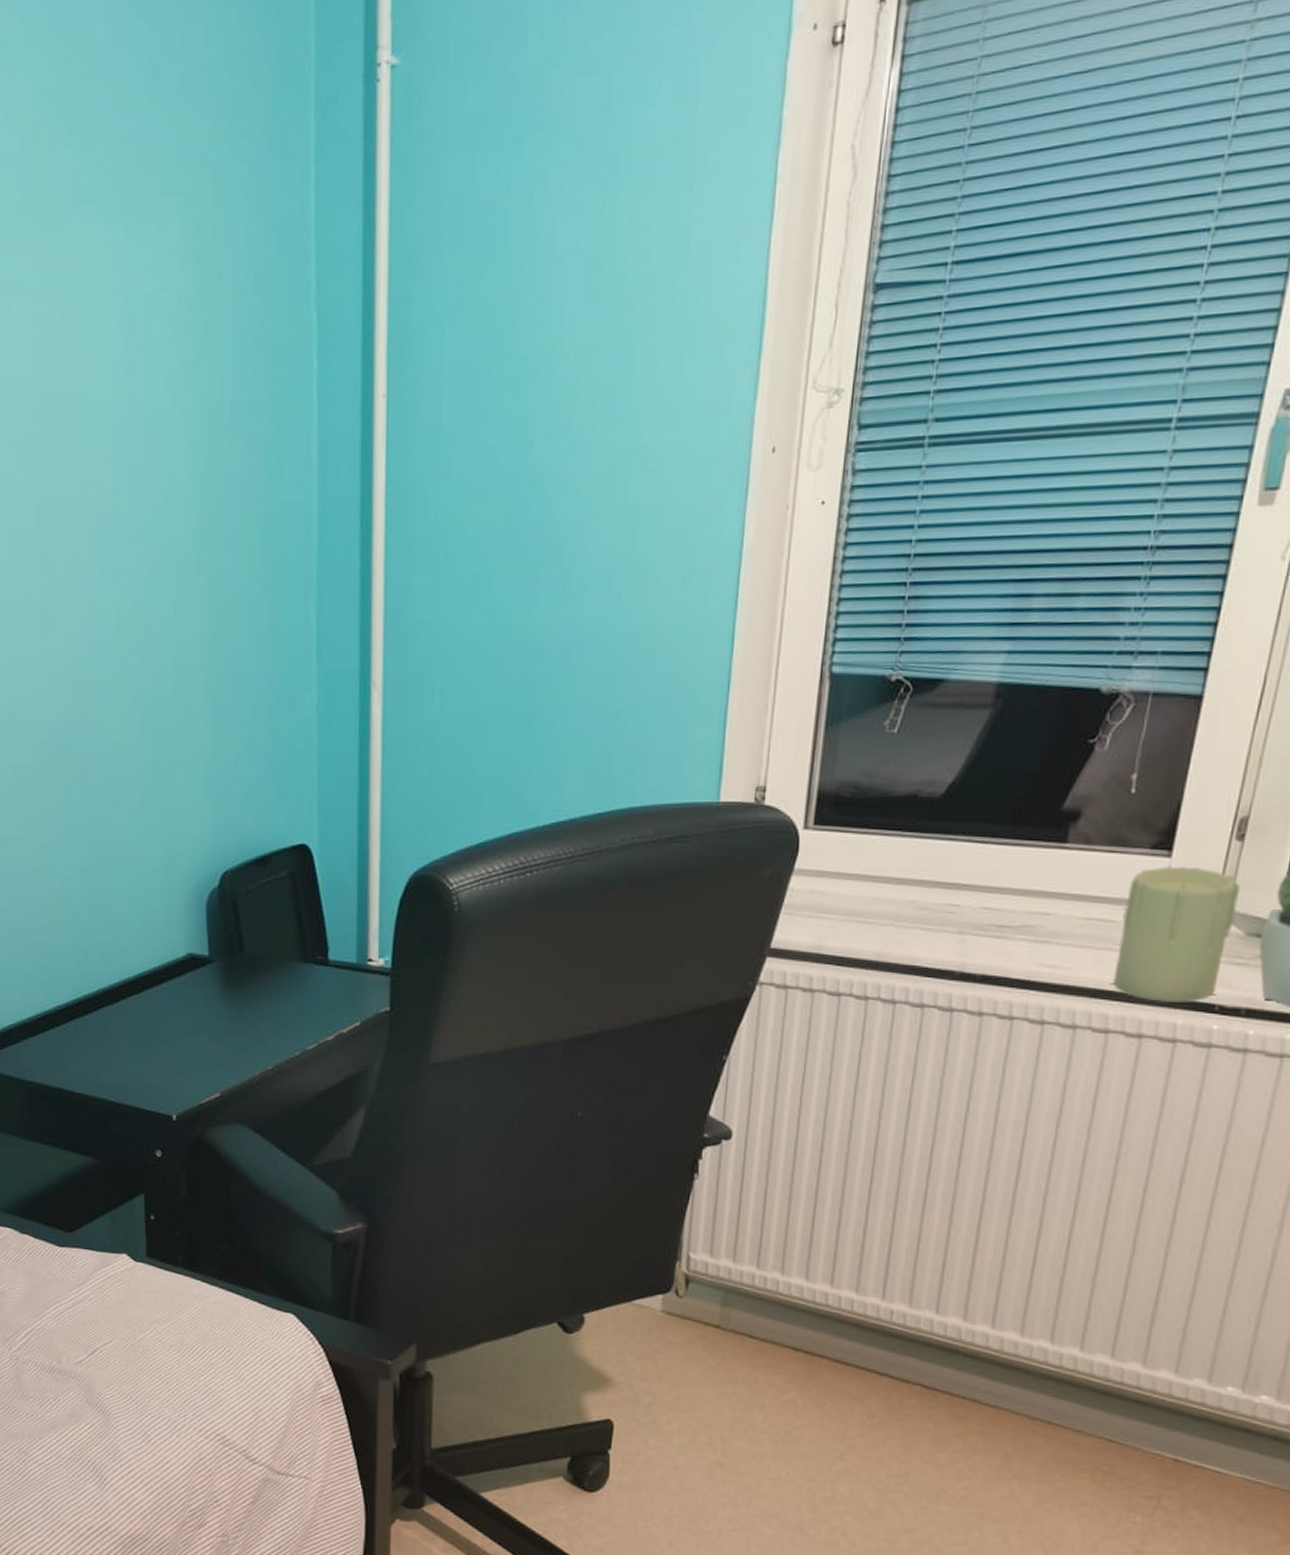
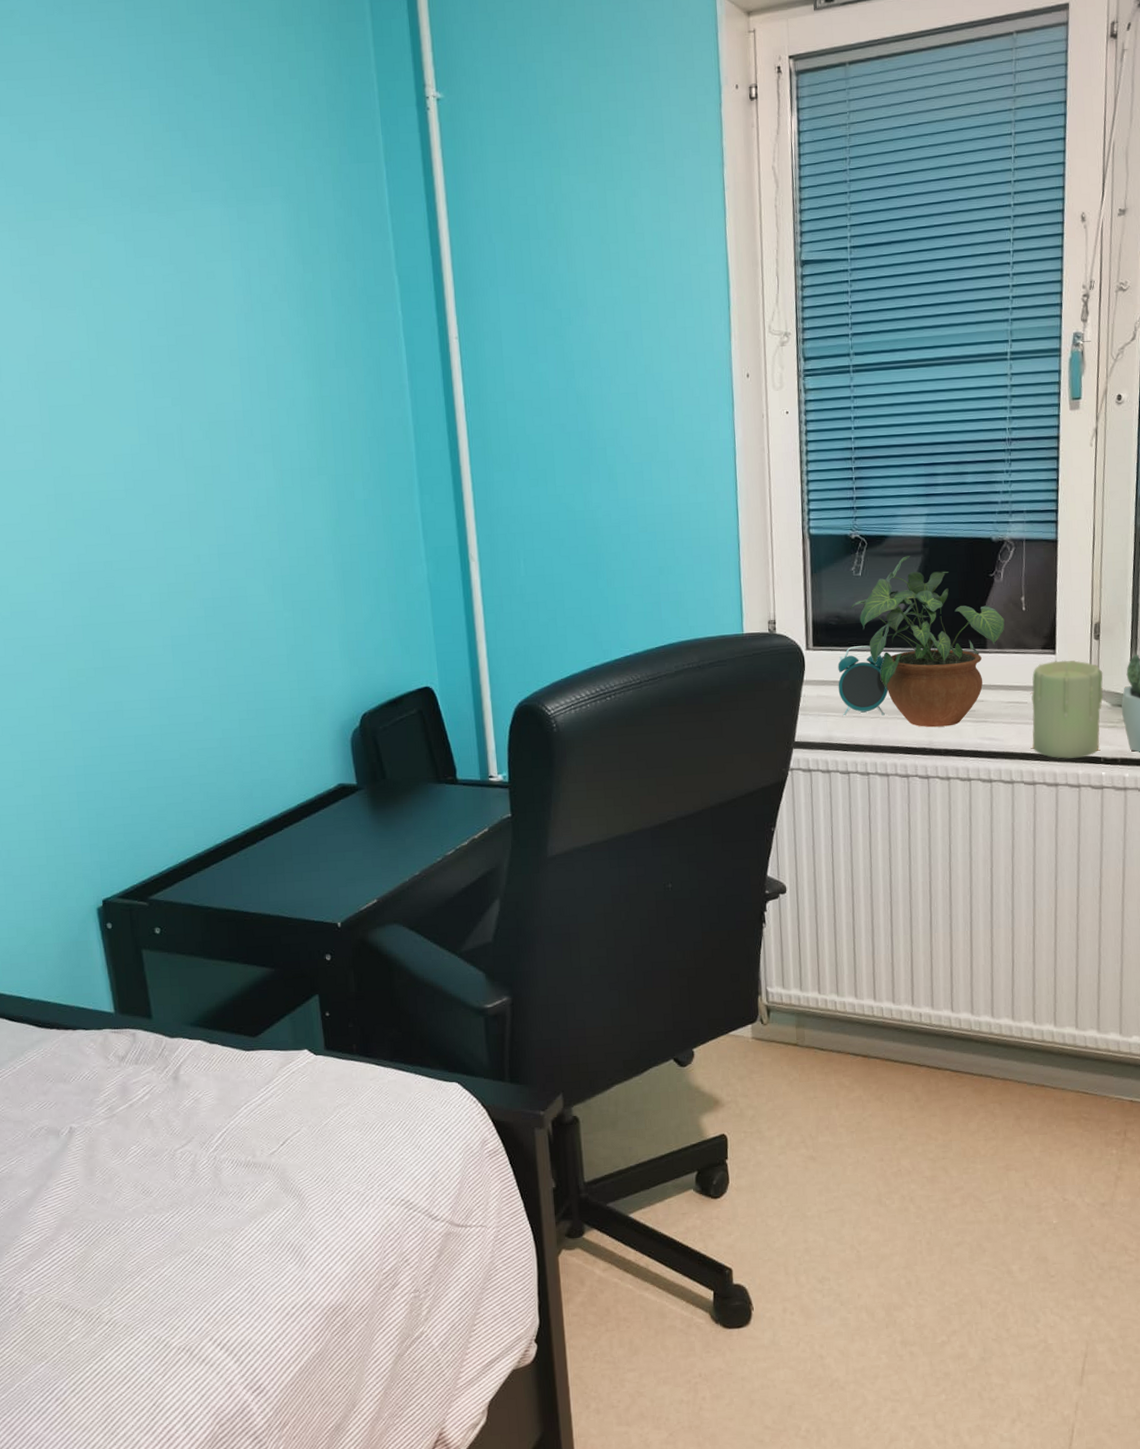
alarm clock: none [841,828,915,923] -> present [837,645,889,717]
potted plant: none [874,708,1101,945] -> present [850,556,1005,728]

